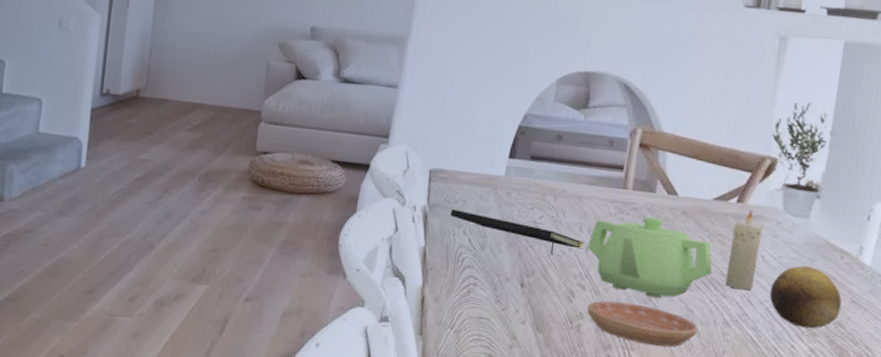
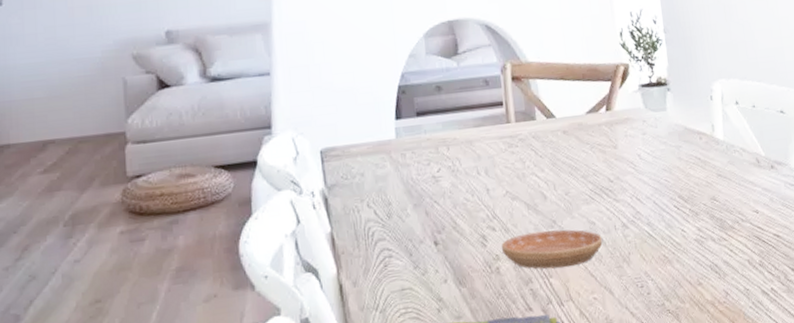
notepad: present [450,209,584,255] -> none [350,180,484,205]
teapot: present [587,216,713,299] -> none [487,142,602,222]
candle: present [725,209,763,291] -> none [609,114,638,191]
fruit: present [769,265,842,329] -> none [652,153,712,211]

